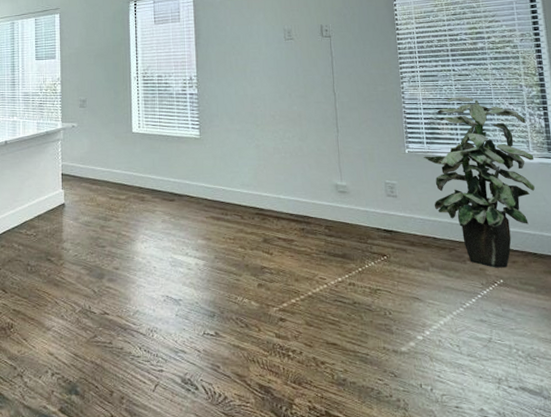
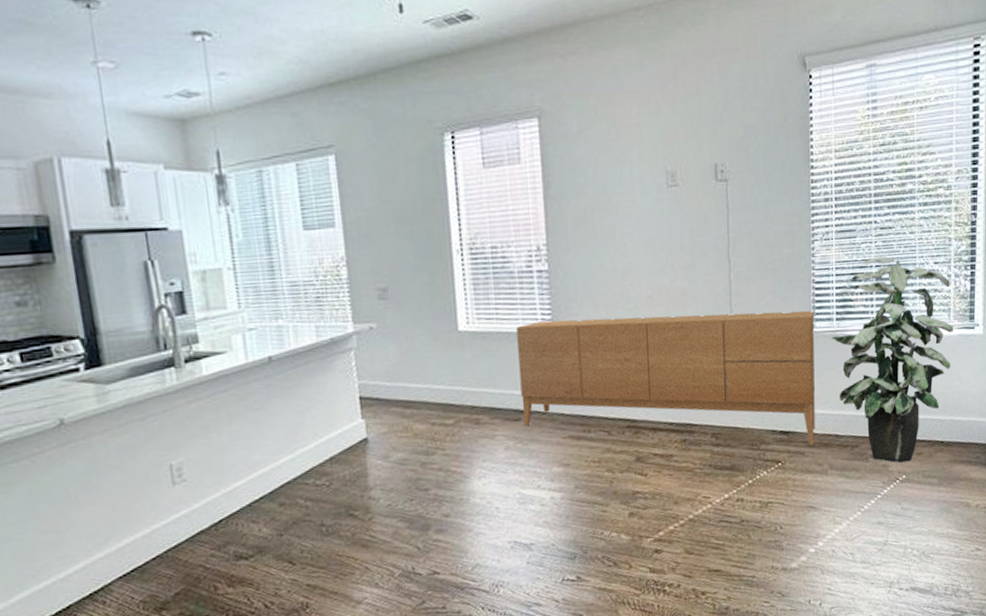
sideboard: none [174,129,415,244] -> present [516,310,815,445]

